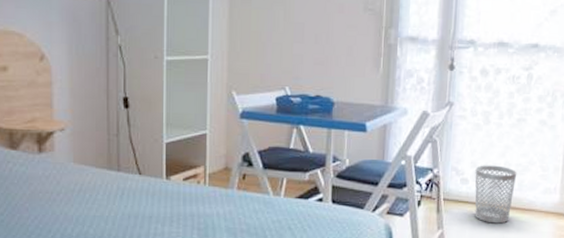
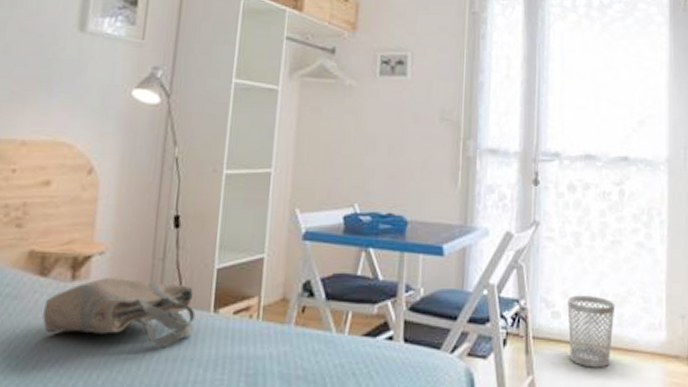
tote bag: none [18,149,150,207] -> present [43,276,196,347]

